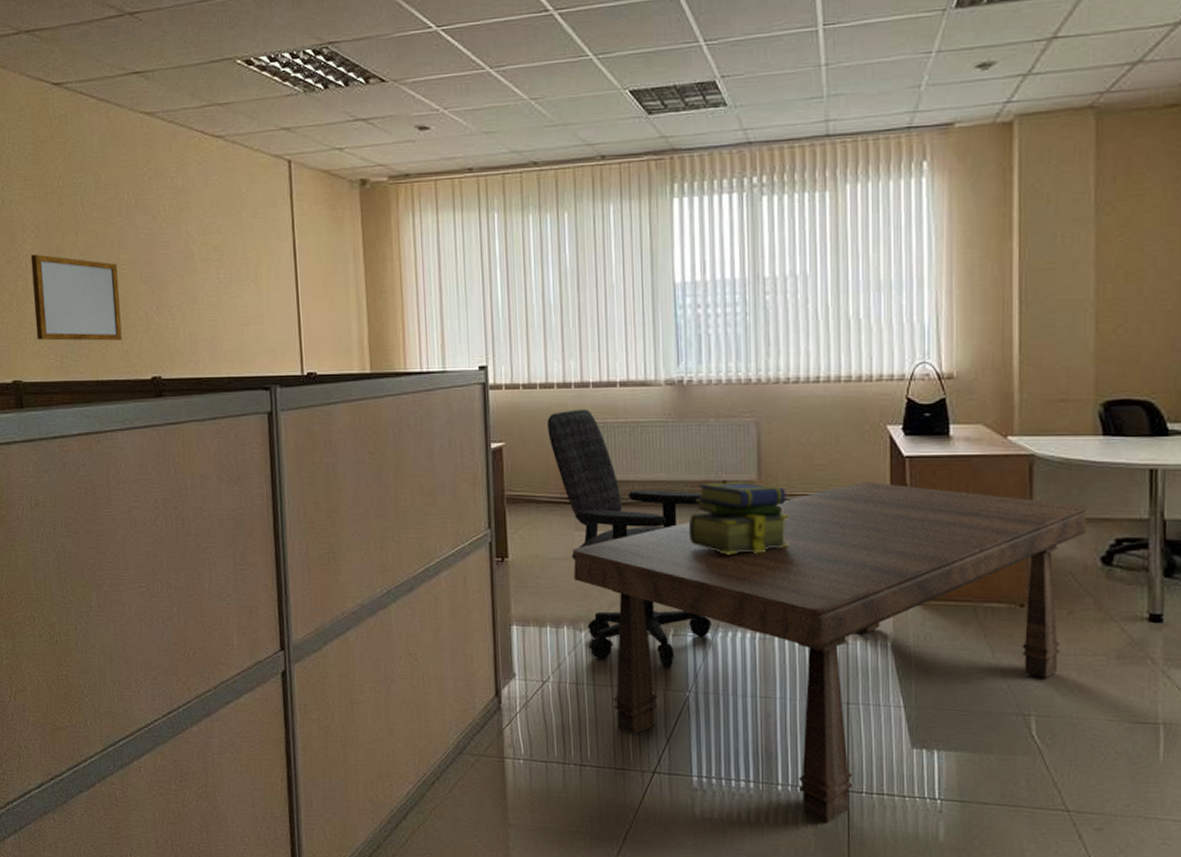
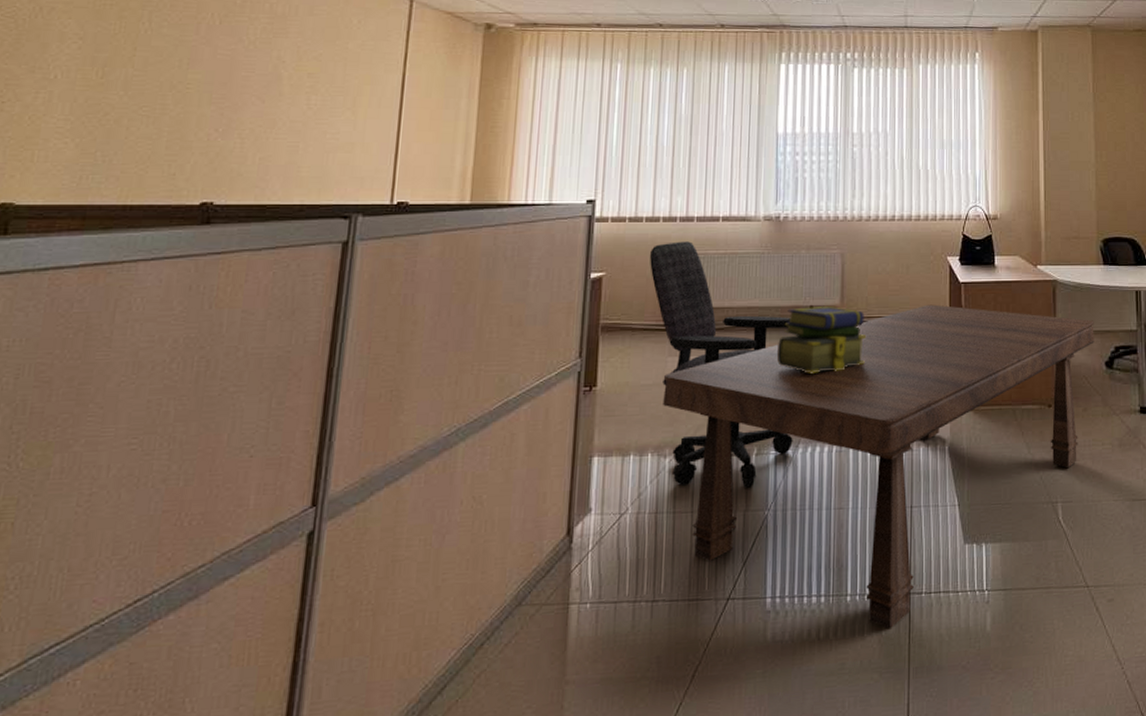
writing board: present [30,254,122,341] -> none [49,65,182,162]

